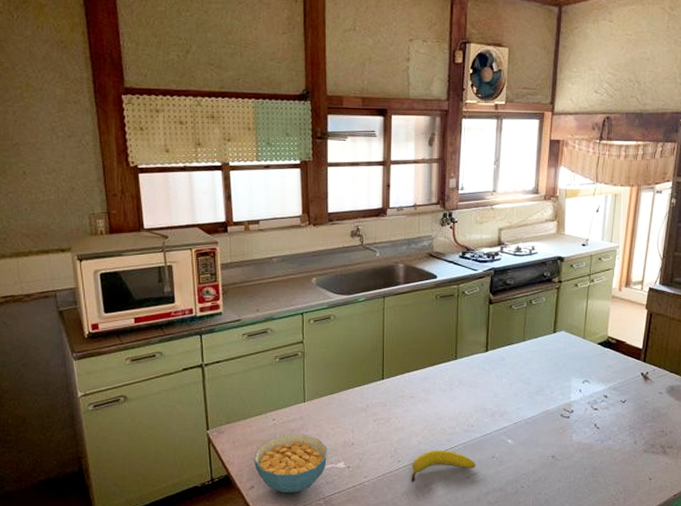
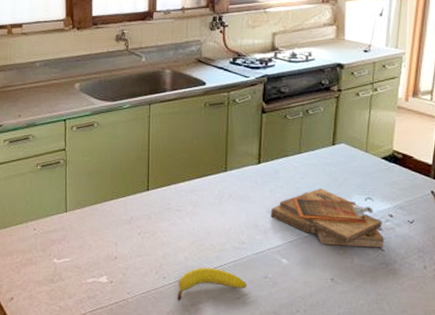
cereal bowl: present [254,434,327,493] -> none [14,245,89,306]
clipboard: none [498,373,600,426] -> present [271,188,384,248]

